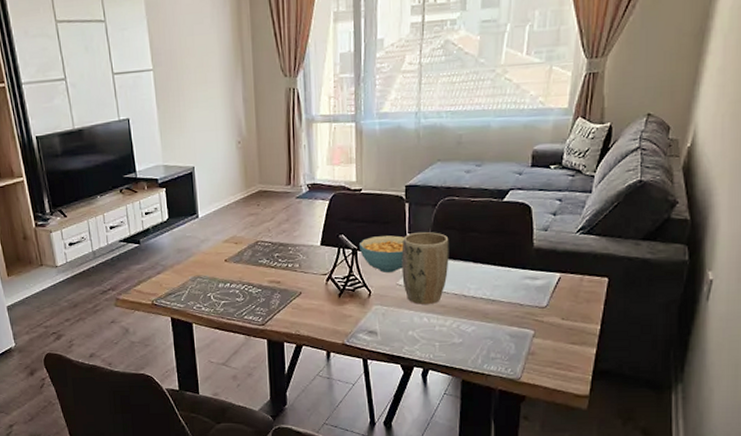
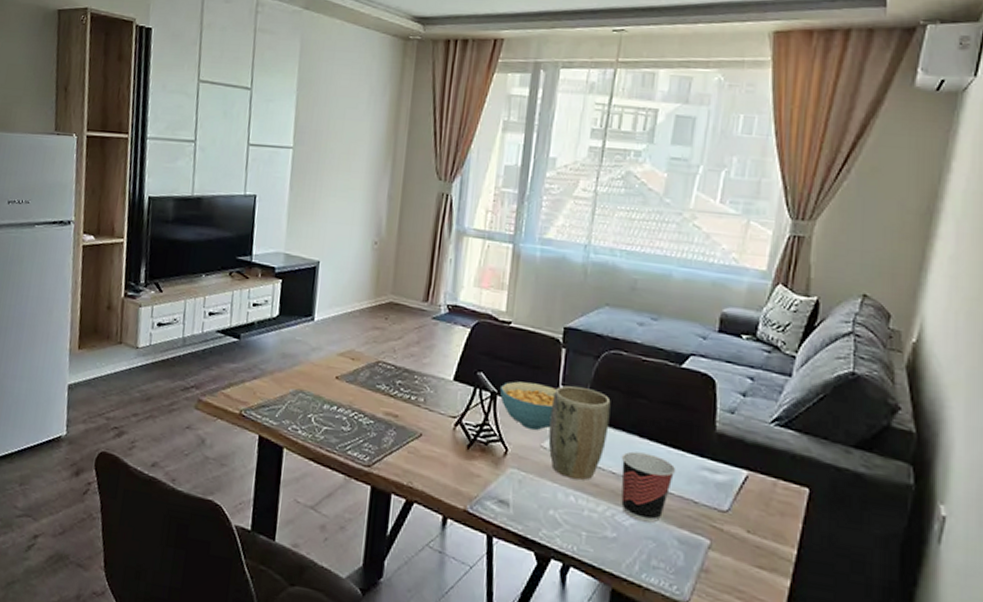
cup: none [460,274,505,327] -> present [621,451,676,523]

